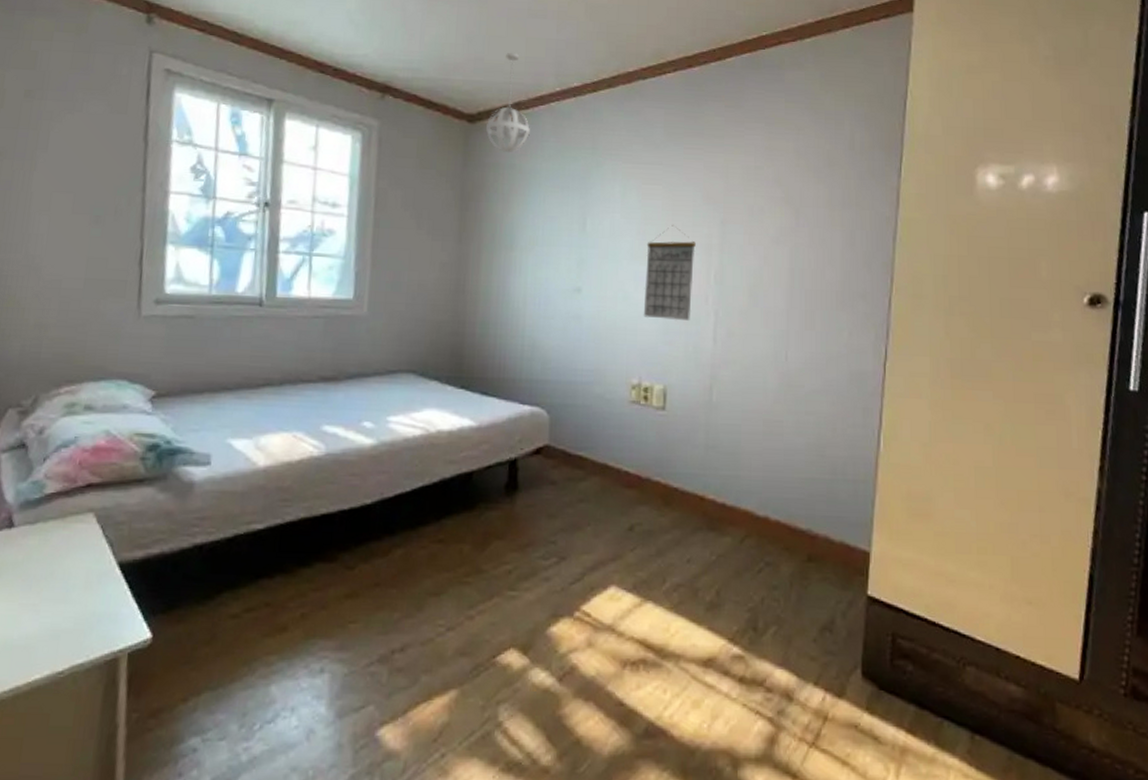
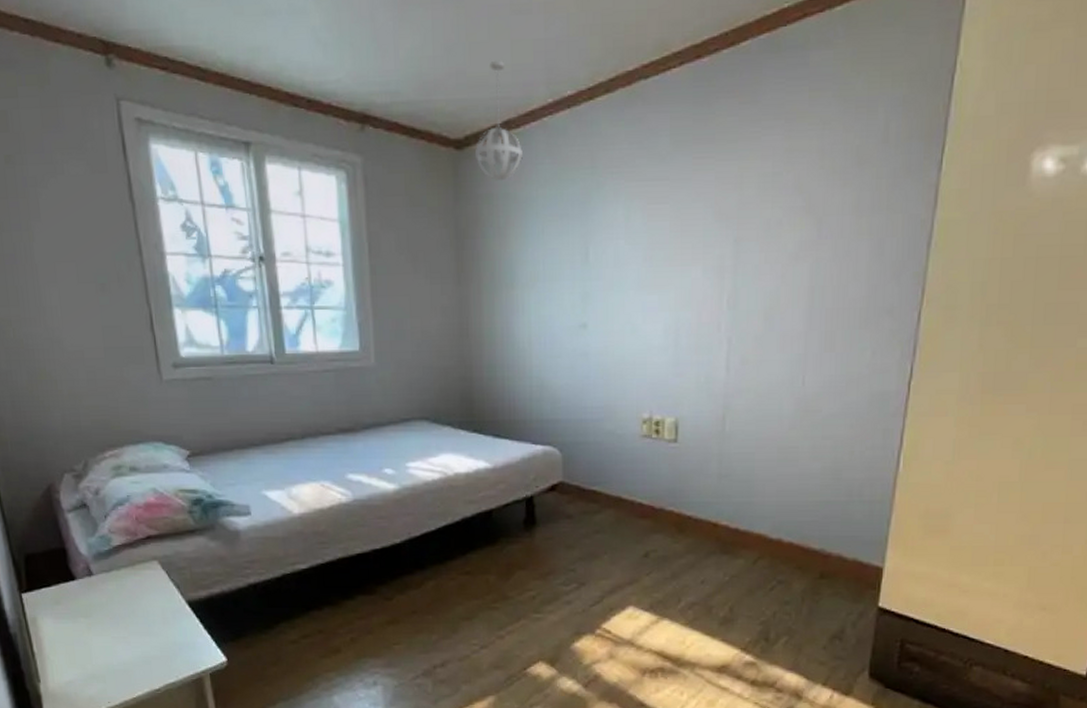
calendar: present [643,225,696,321] -> none [652,248,707,352]

